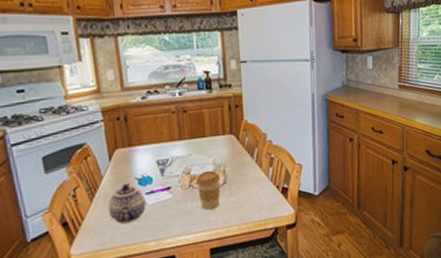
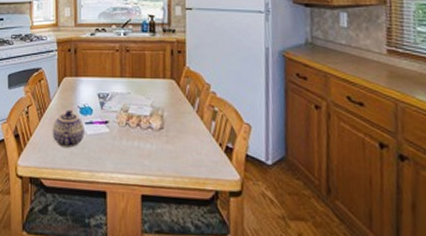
coffee cup: present [195,170,221,210] -> none [132,112,158,153]

